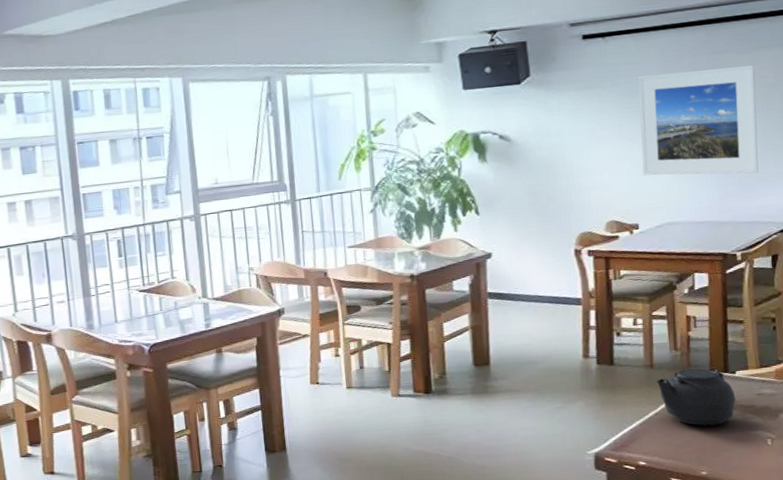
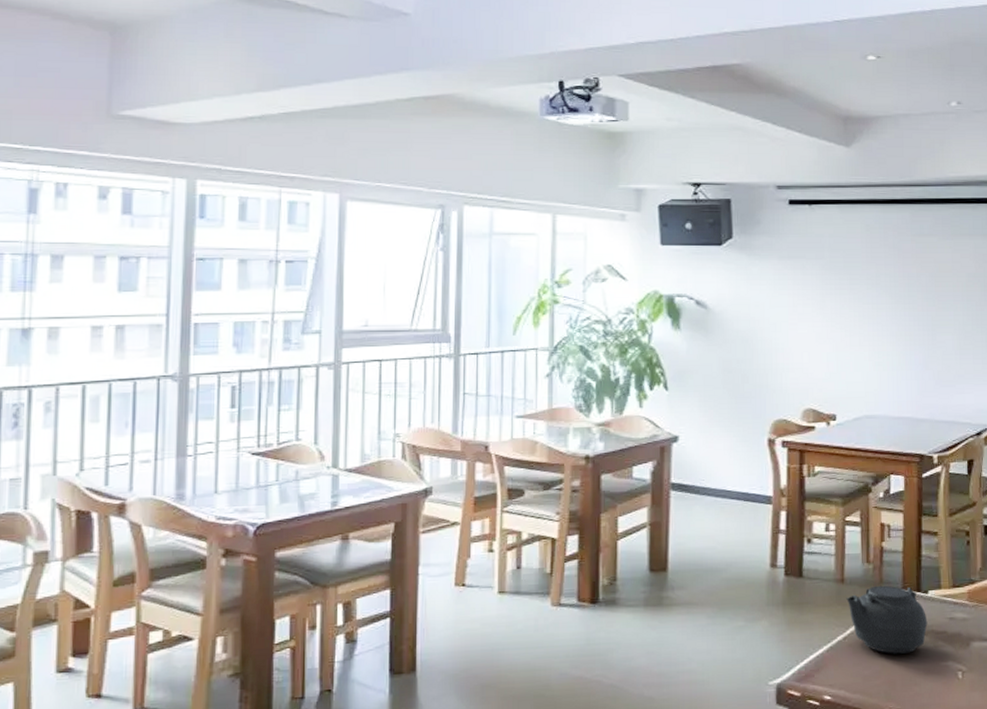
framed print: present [638,64,759,176] -> none [842,251,957,369]

